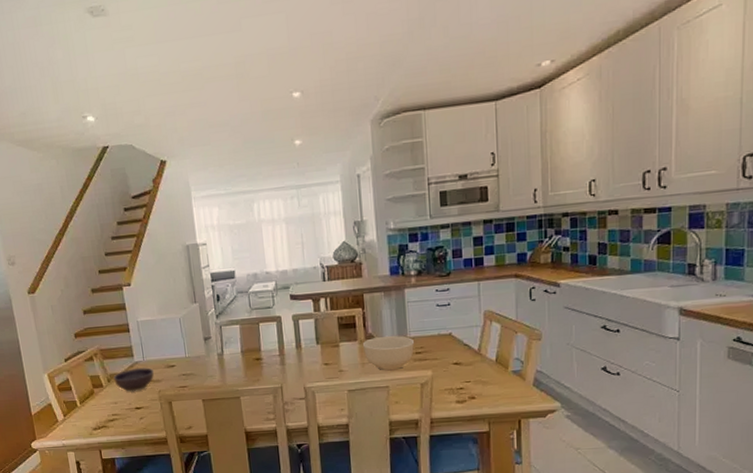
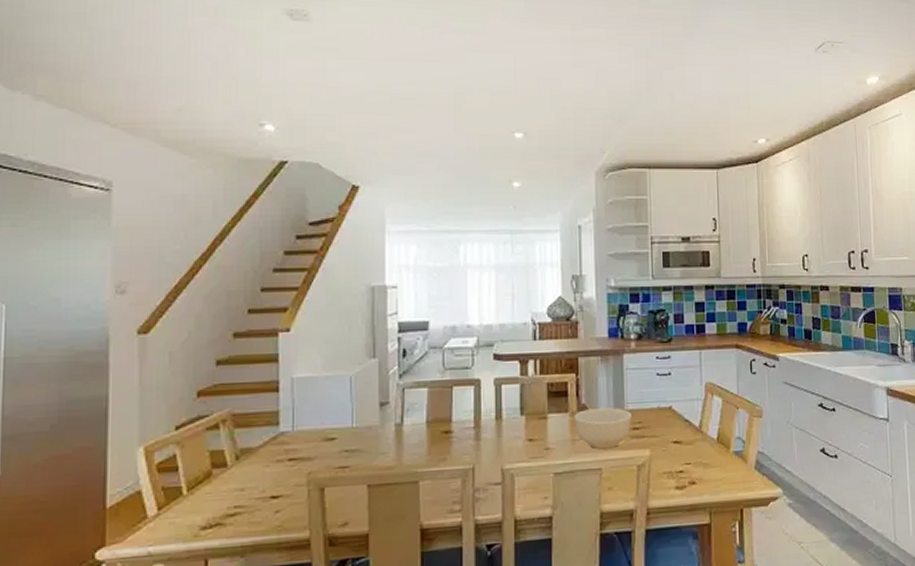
bowl: present [113,367,155,393] -> none [245,440,306,475]

